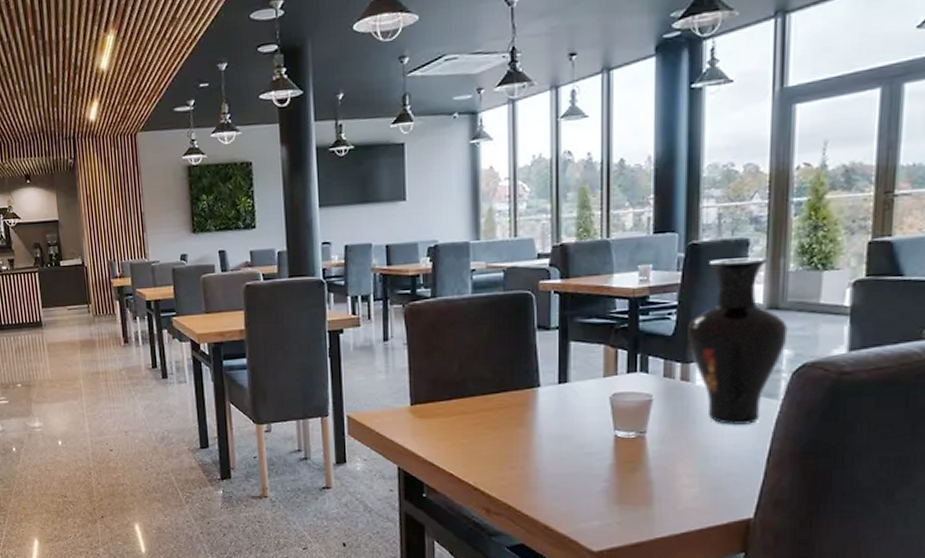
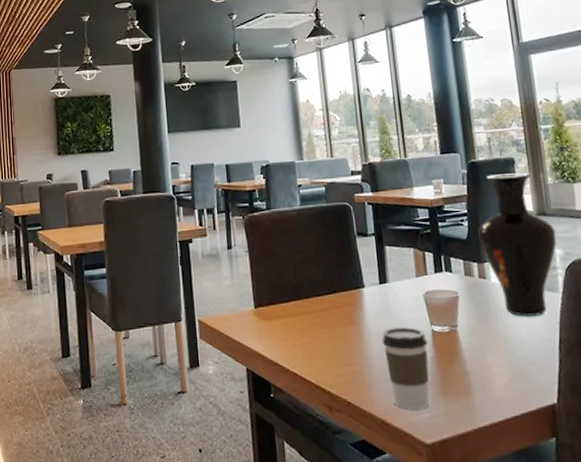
coffee cup: none [554,431,609,516] -> present [381,327,430,409]

